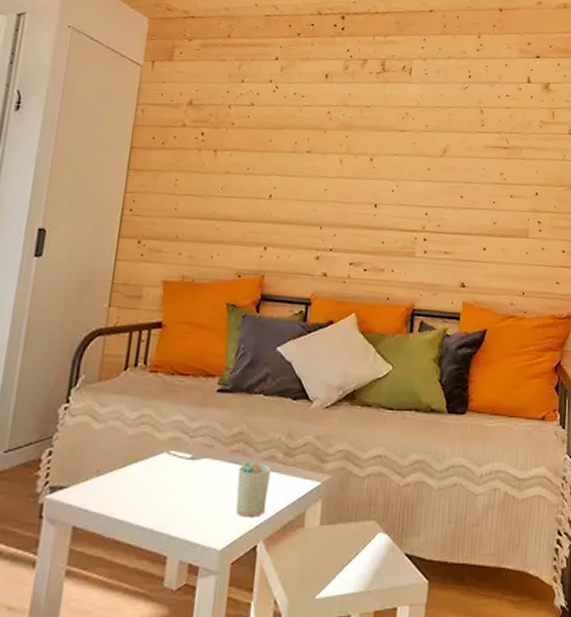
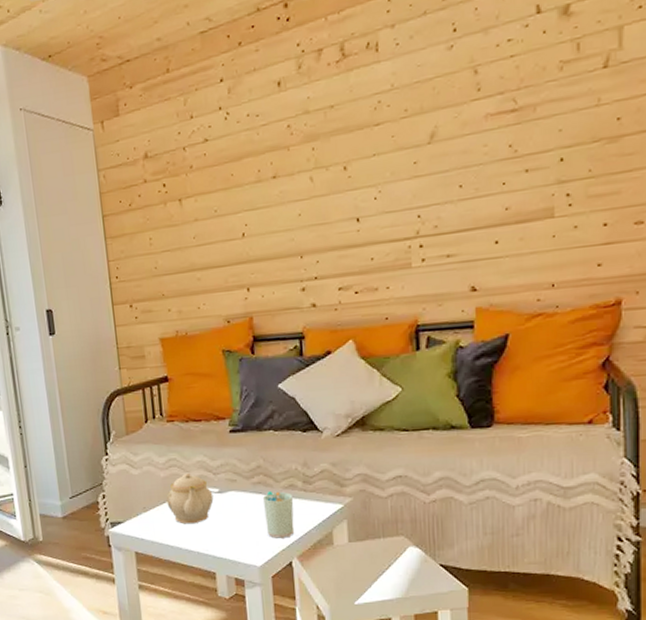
teapot: none [127,432,184,495] -> present [166,472,214,524]

